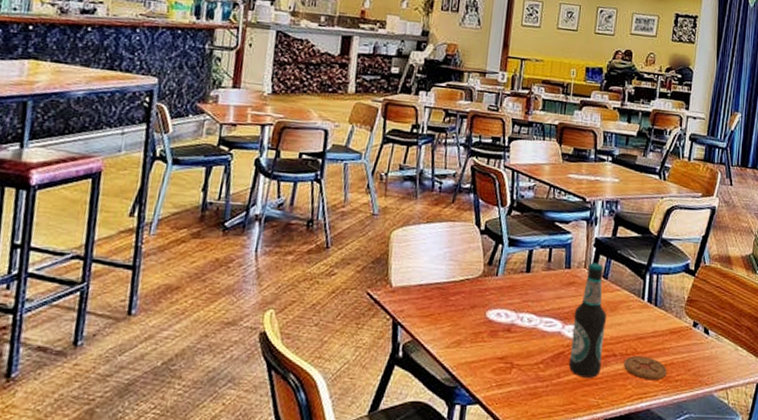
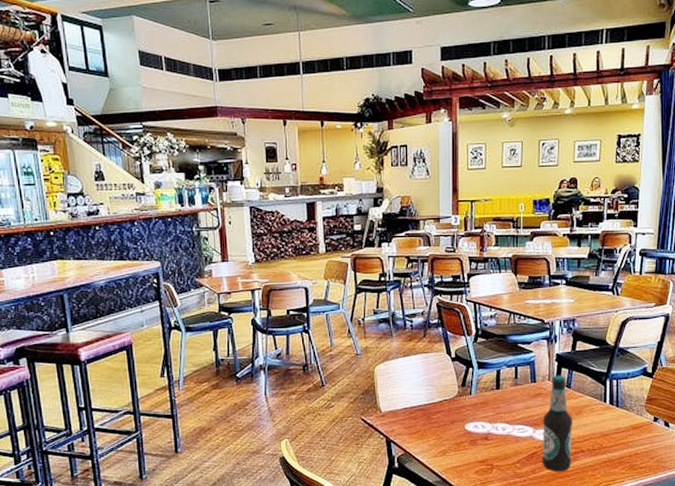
coaster: present [623,356,667,380] -> none [591,450,632,469]

